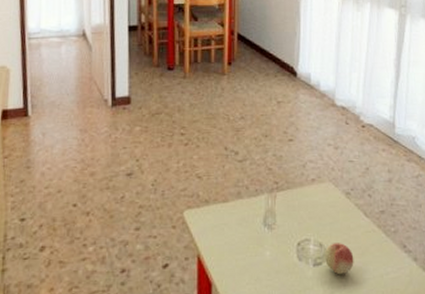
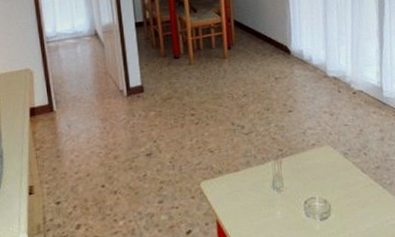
fruit: present [324,243,354,274] -> none [328,198,357,226]

